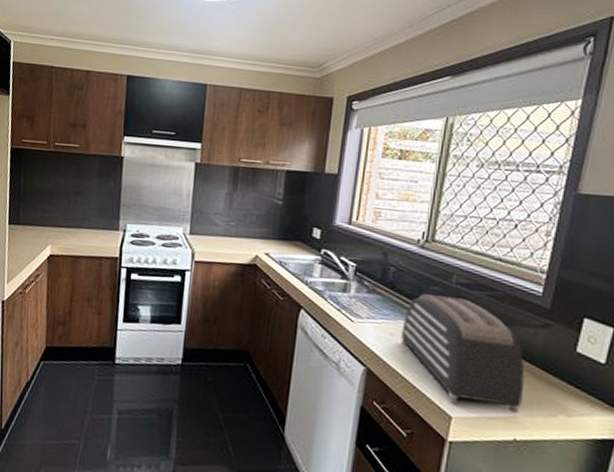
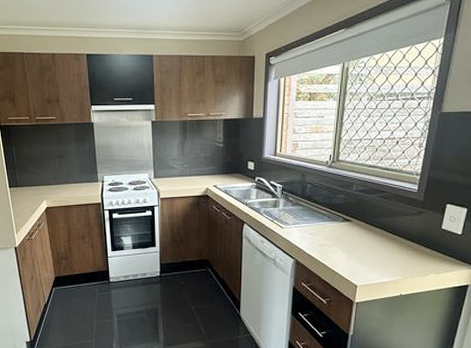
toaster: present [401,294,525,413] -> none [318,201,407,277]

